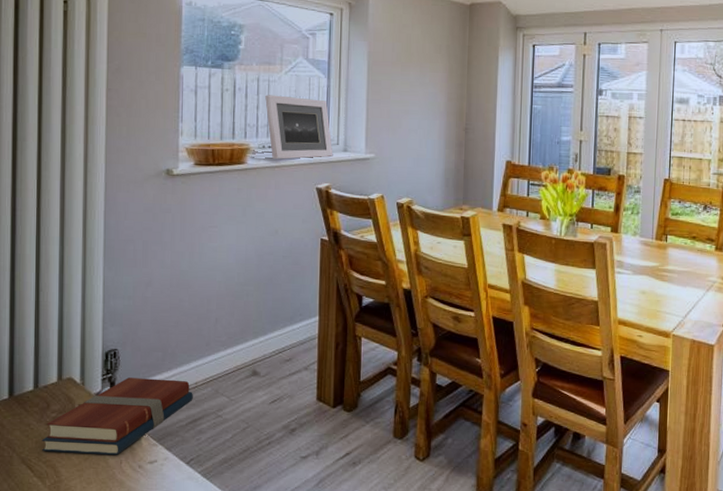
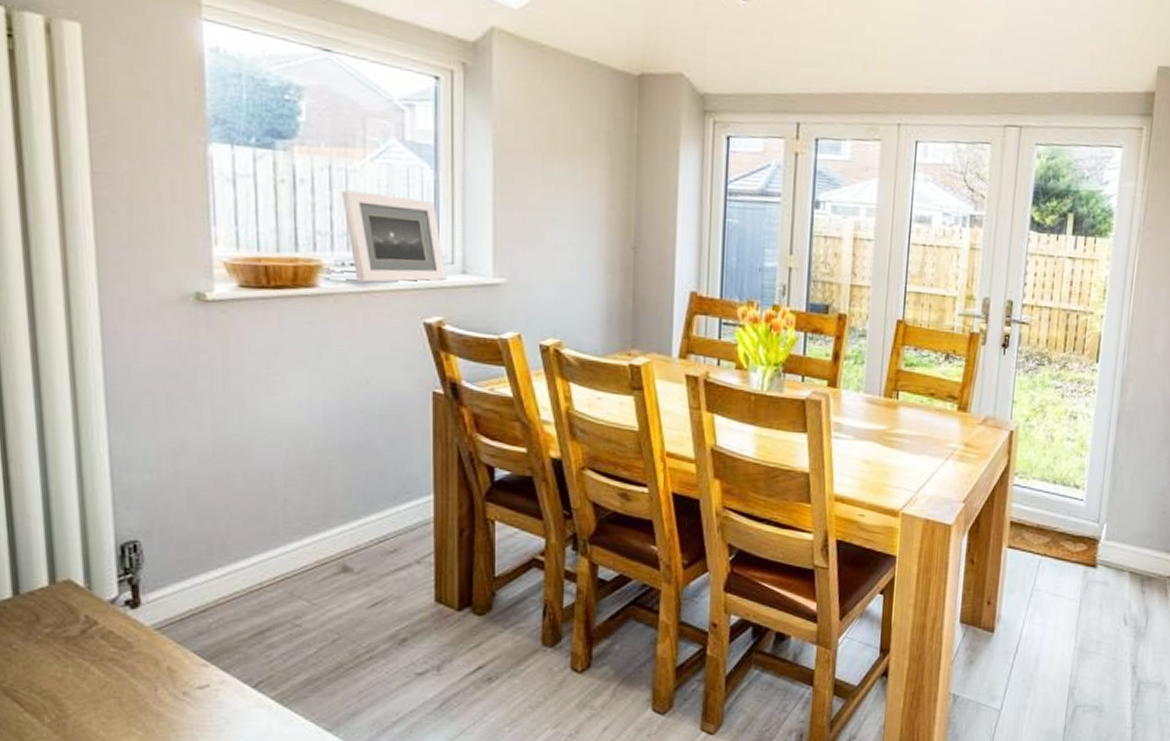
books: present [41,377,193,455] -> none [31,578,257,680]

